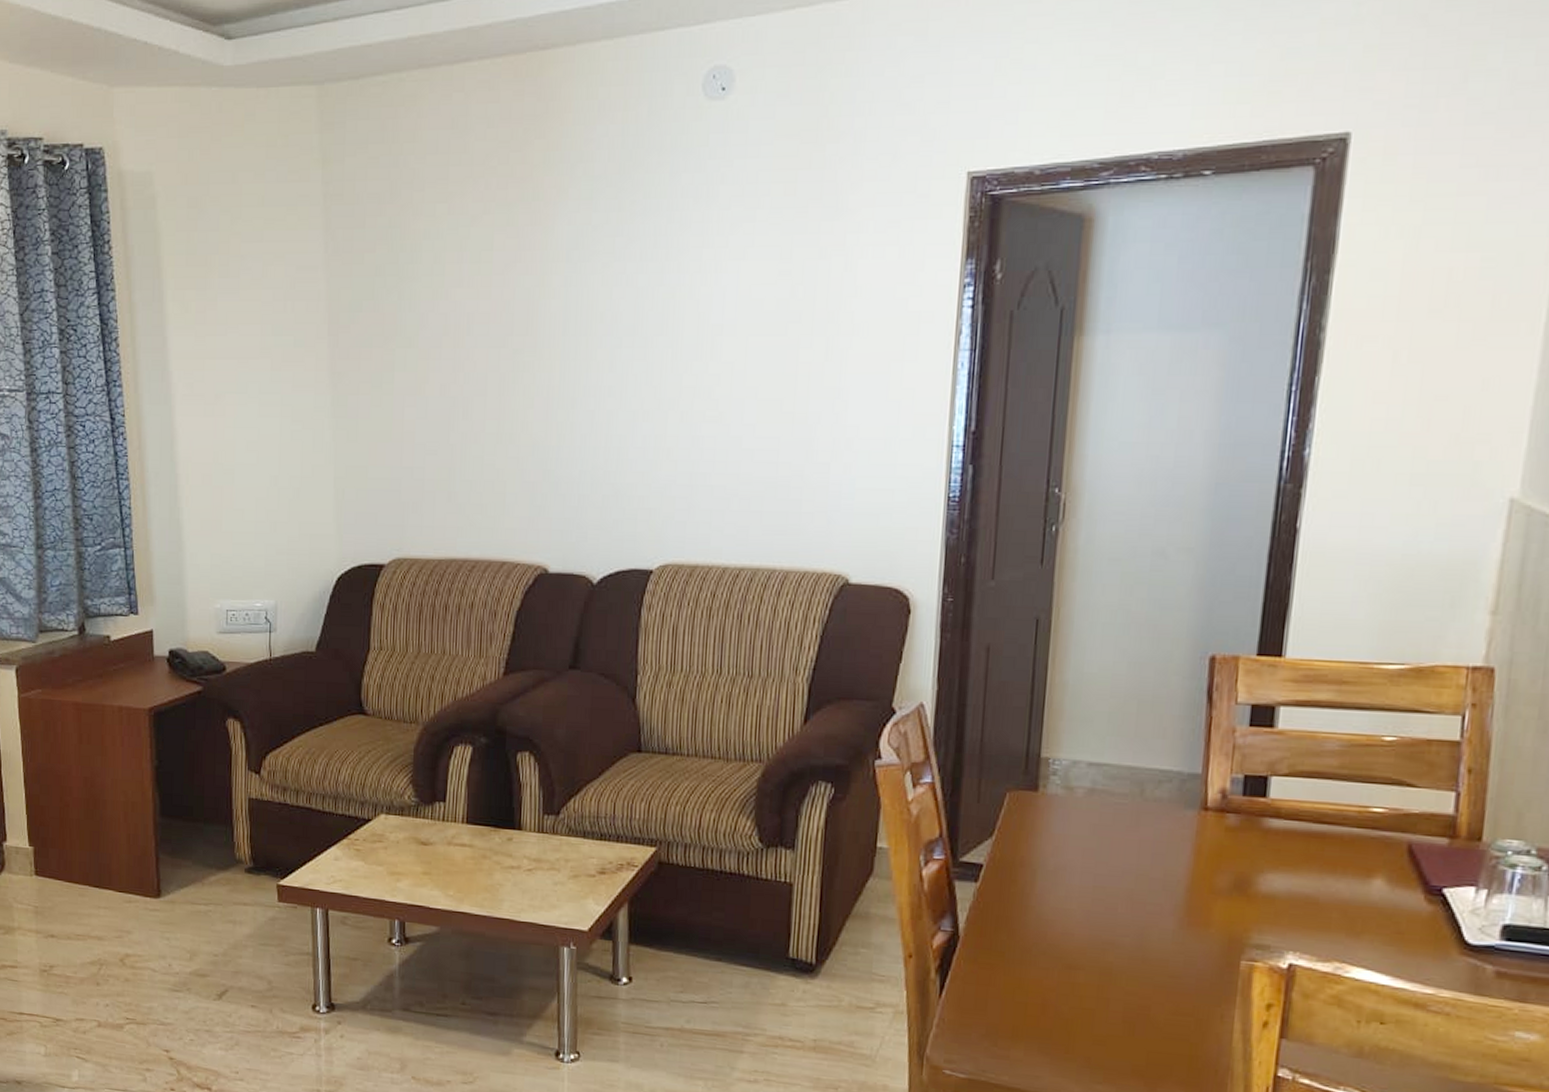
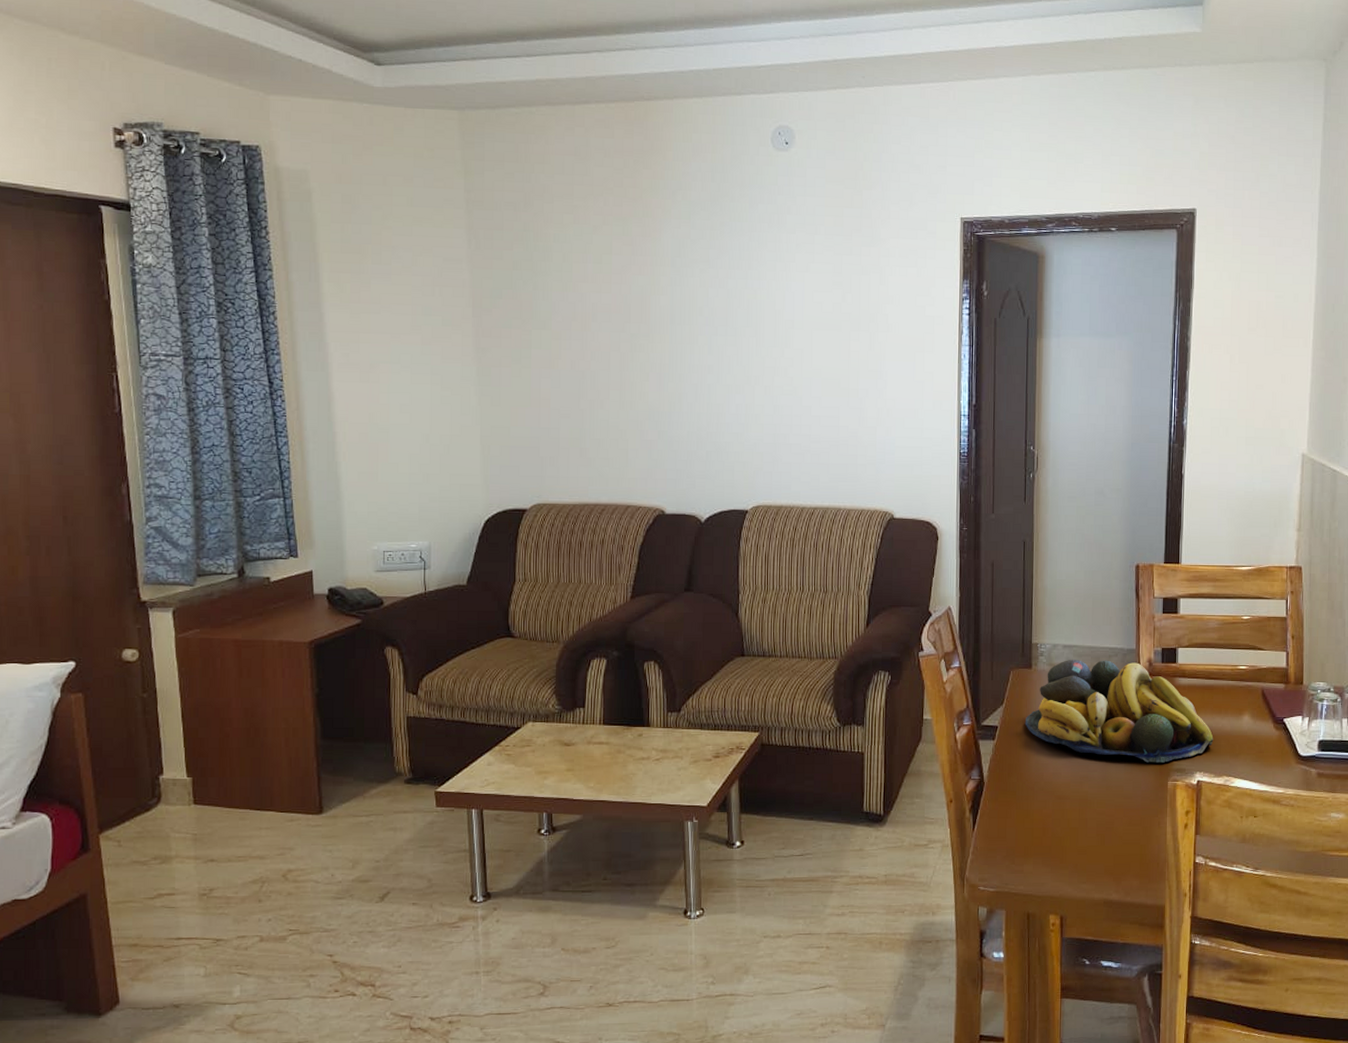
fruit bowl: none [1023,783,1321,934] -> present [1024,660,1214,763]

